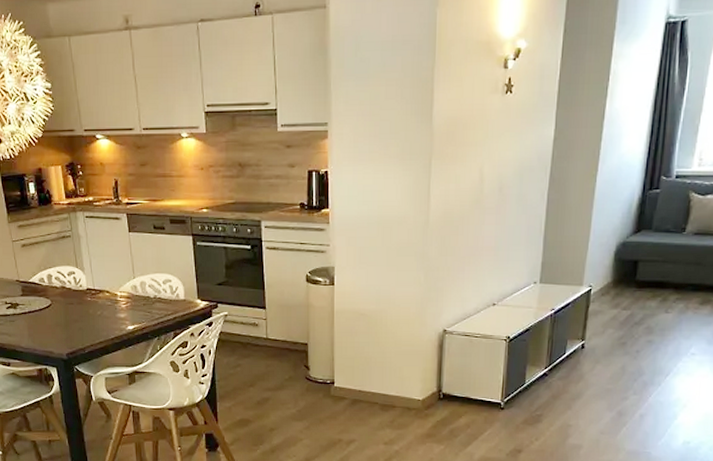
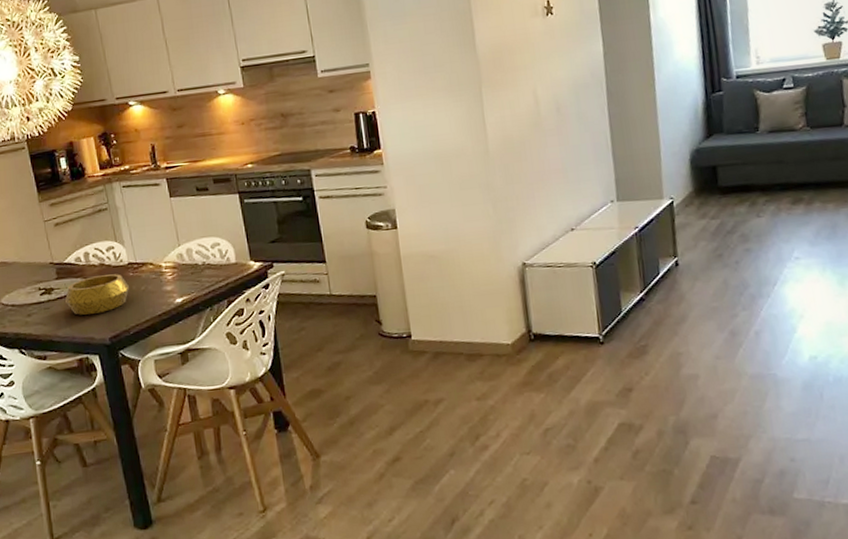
decorative bowl: none [29,297,86,331] -> present [65,274,129,315]

